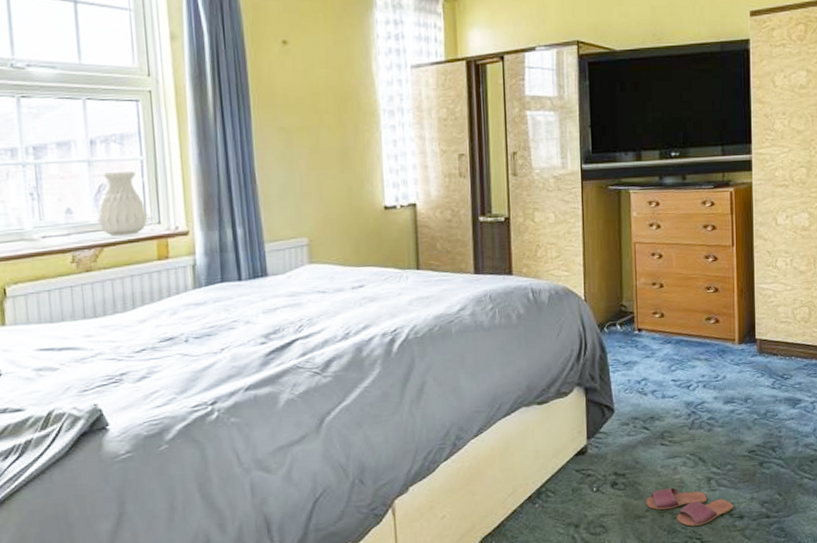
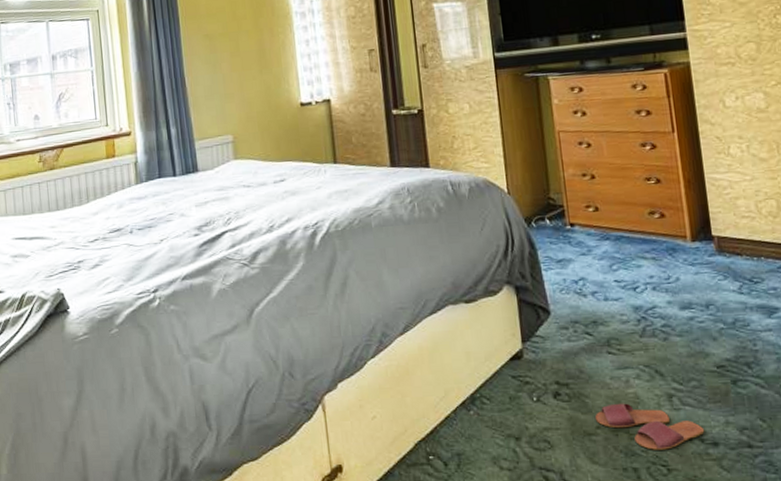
vase: present [98,171,148,237] -> none [59,81,98,139]

